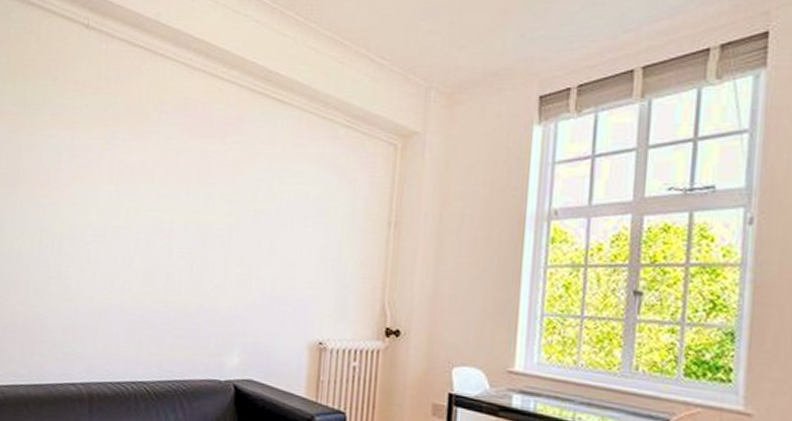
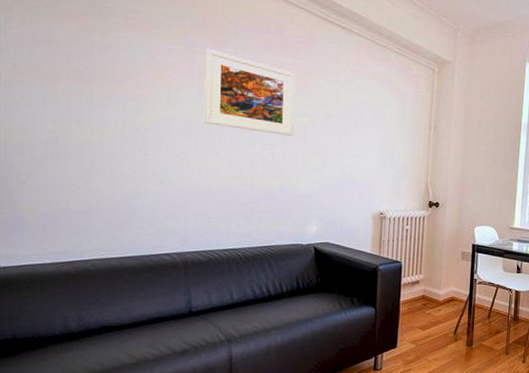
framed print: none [120,140,222,241] -> present [204,48,296,136]

